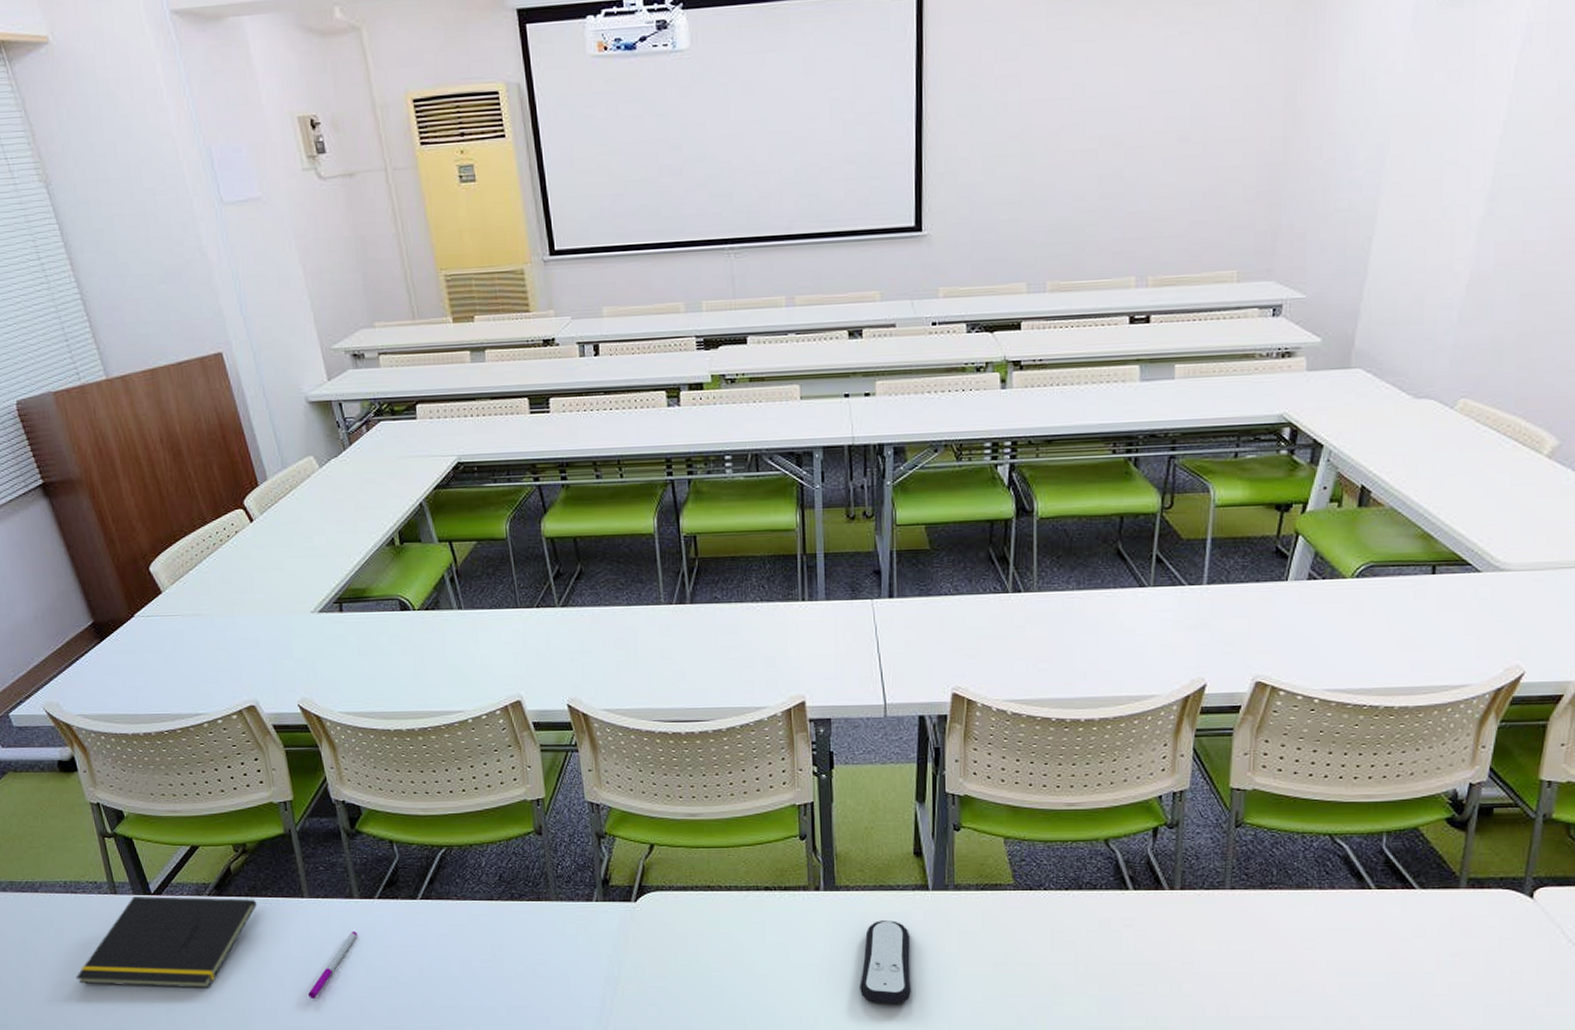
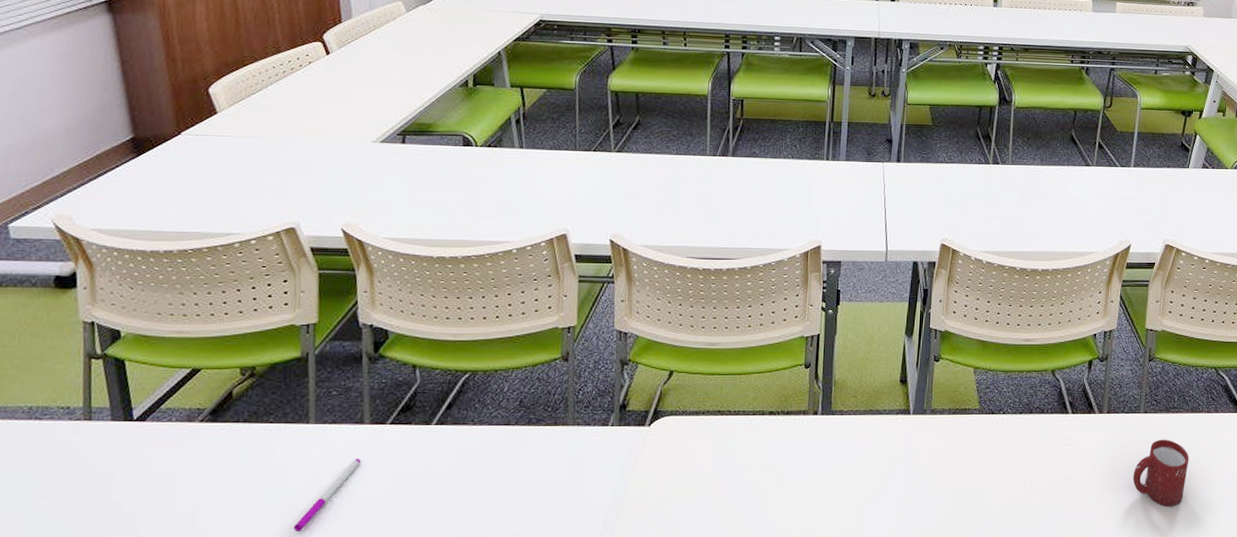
notepad: present [75,896,257,989] -> none [16,423,255,524]
remote control: present [860,920,911,1004] -> none [844,442,891,521]
cup: none [1217,920,1295,998] -> present [1133,439,1189,506]

